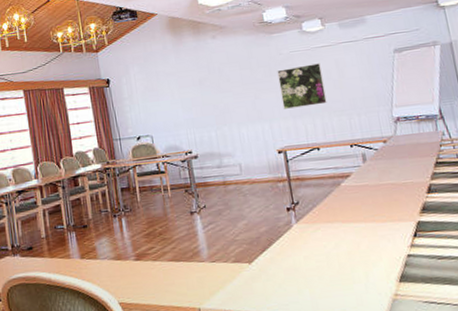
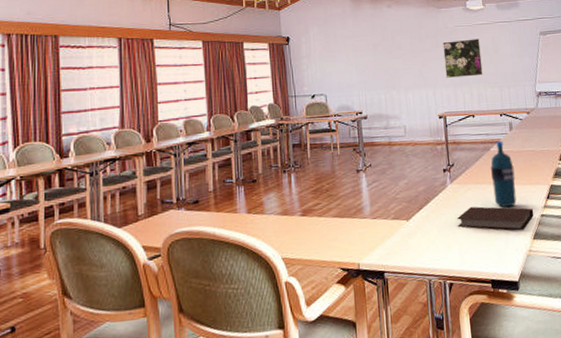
notebook: none [306,247,399,273] -> present [457,206,534,231]
water bottle: none [342,174,376,248] -> present [491,141,517,208]

